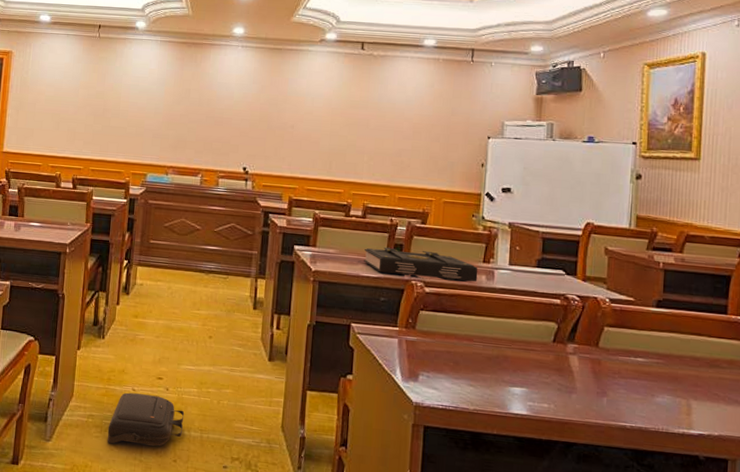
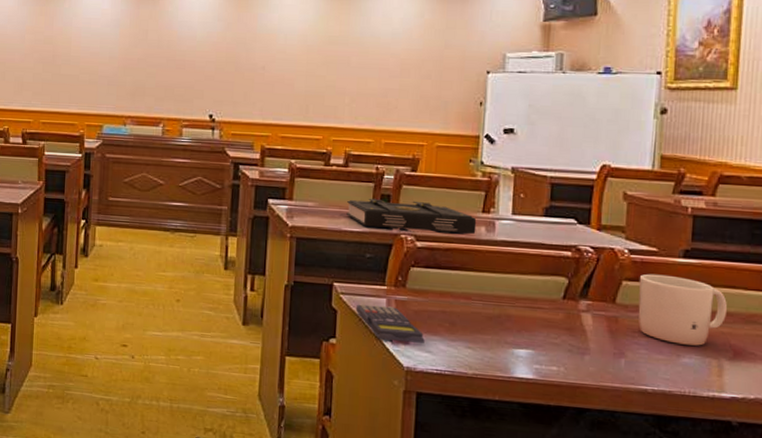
laptop bag: present [107,392,185,446] -> none [69,361,152,418]
calculator: none [371,343,432,381] -> present [356,304,425,343]
mug: none [617,321,695,387] -> present [637,273,728,346]

